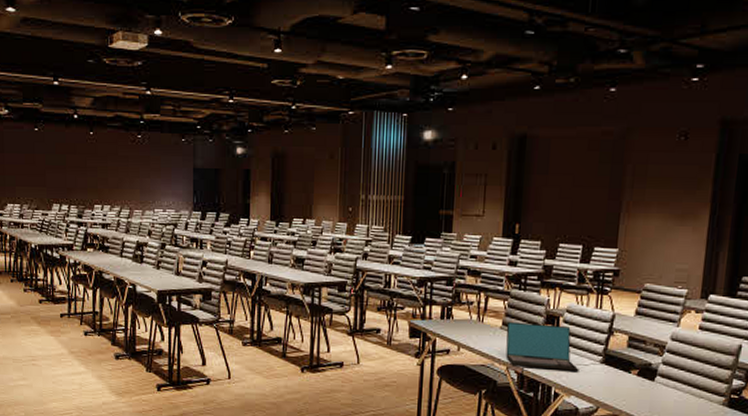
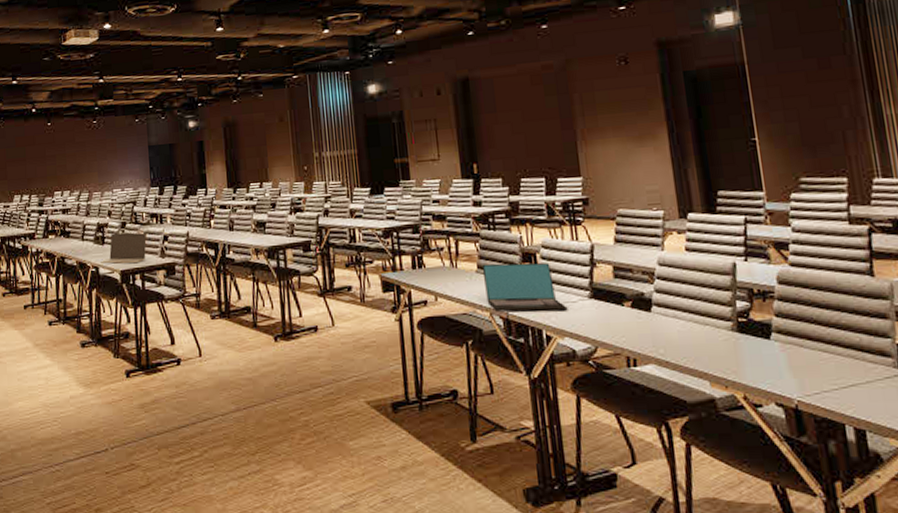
laptop: none [138,253,185,285] -> present [101,232,147,264]

